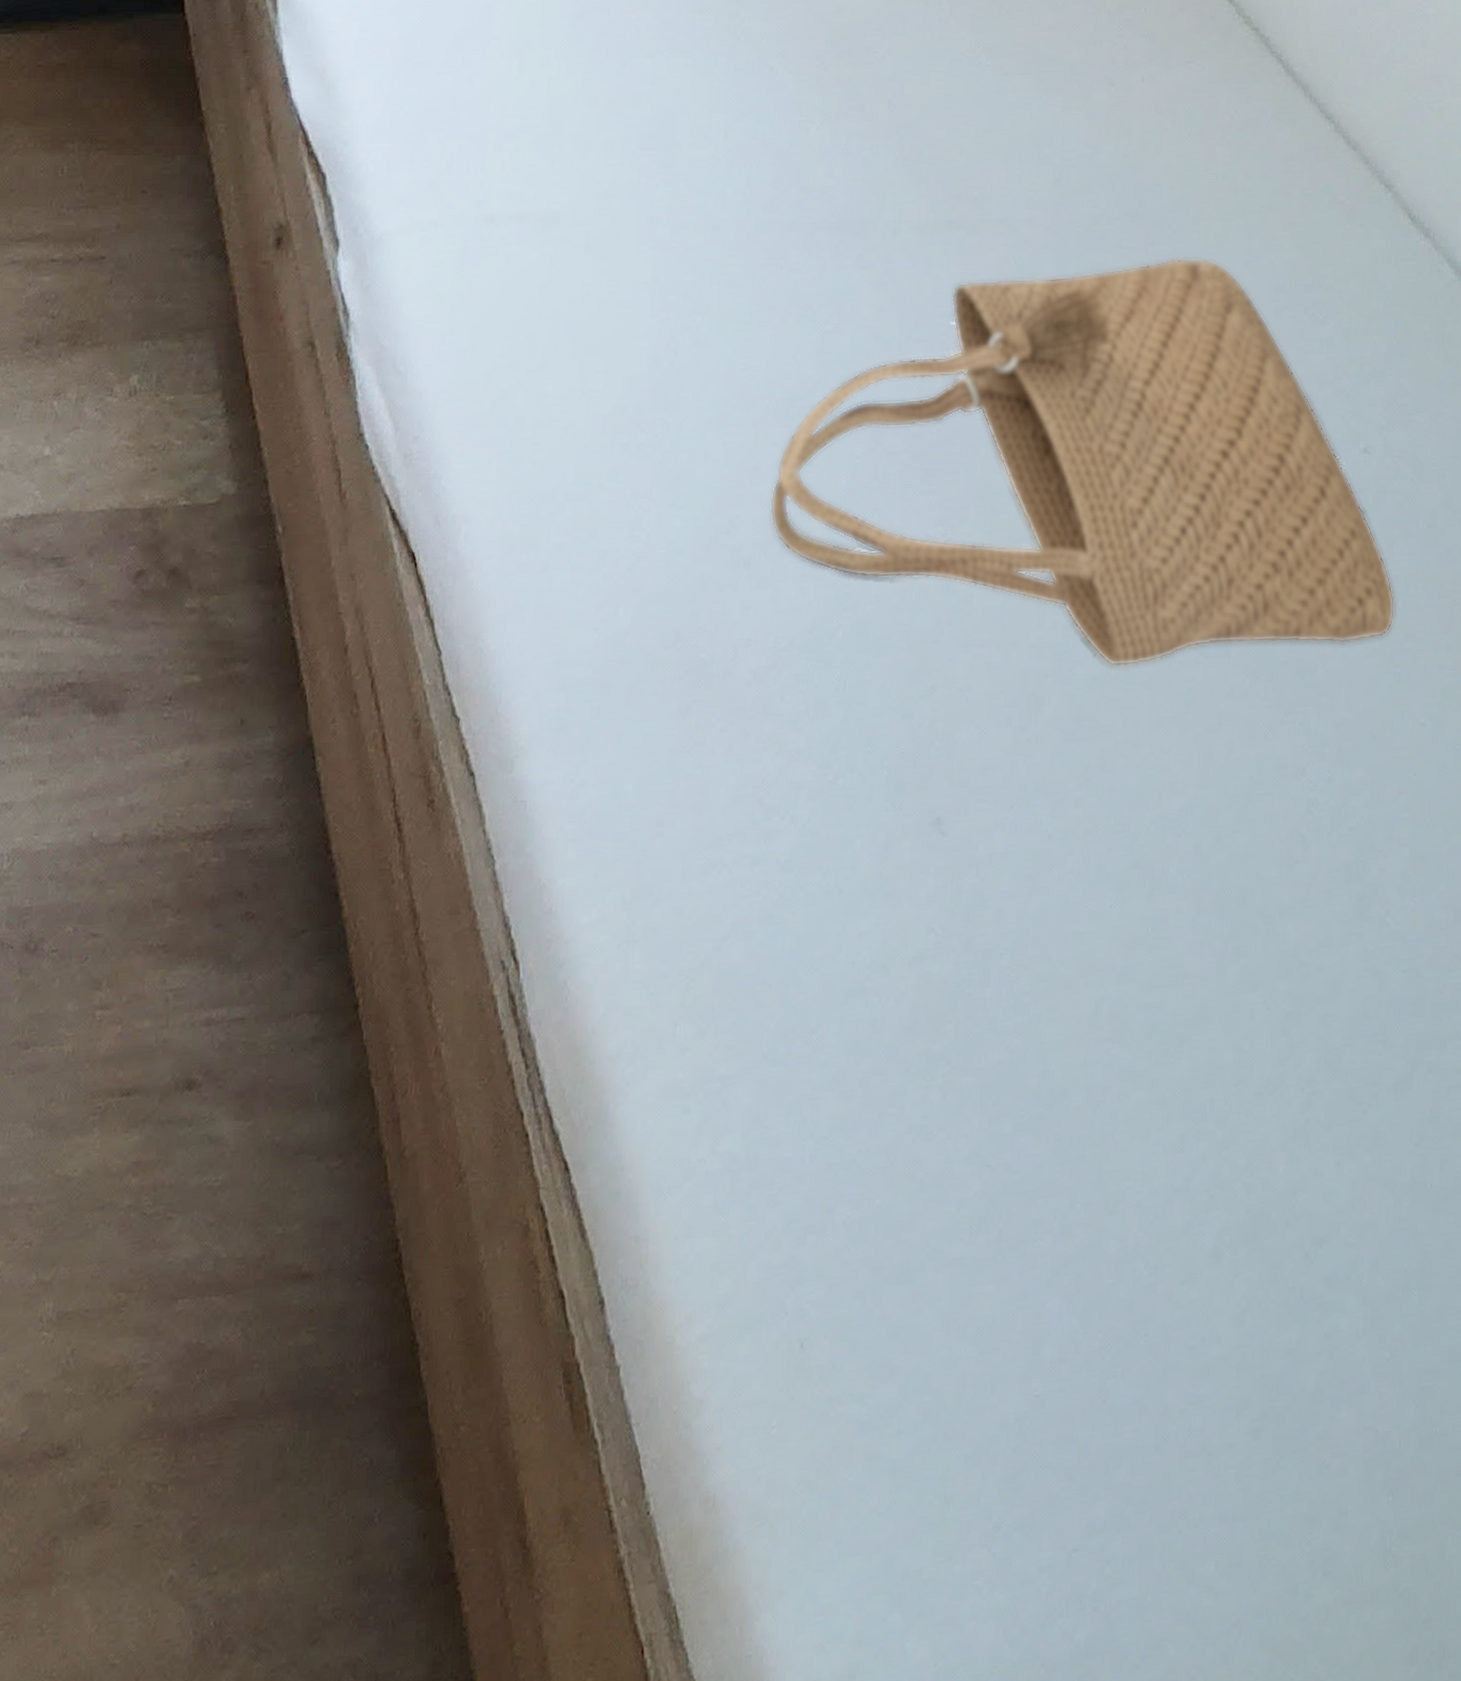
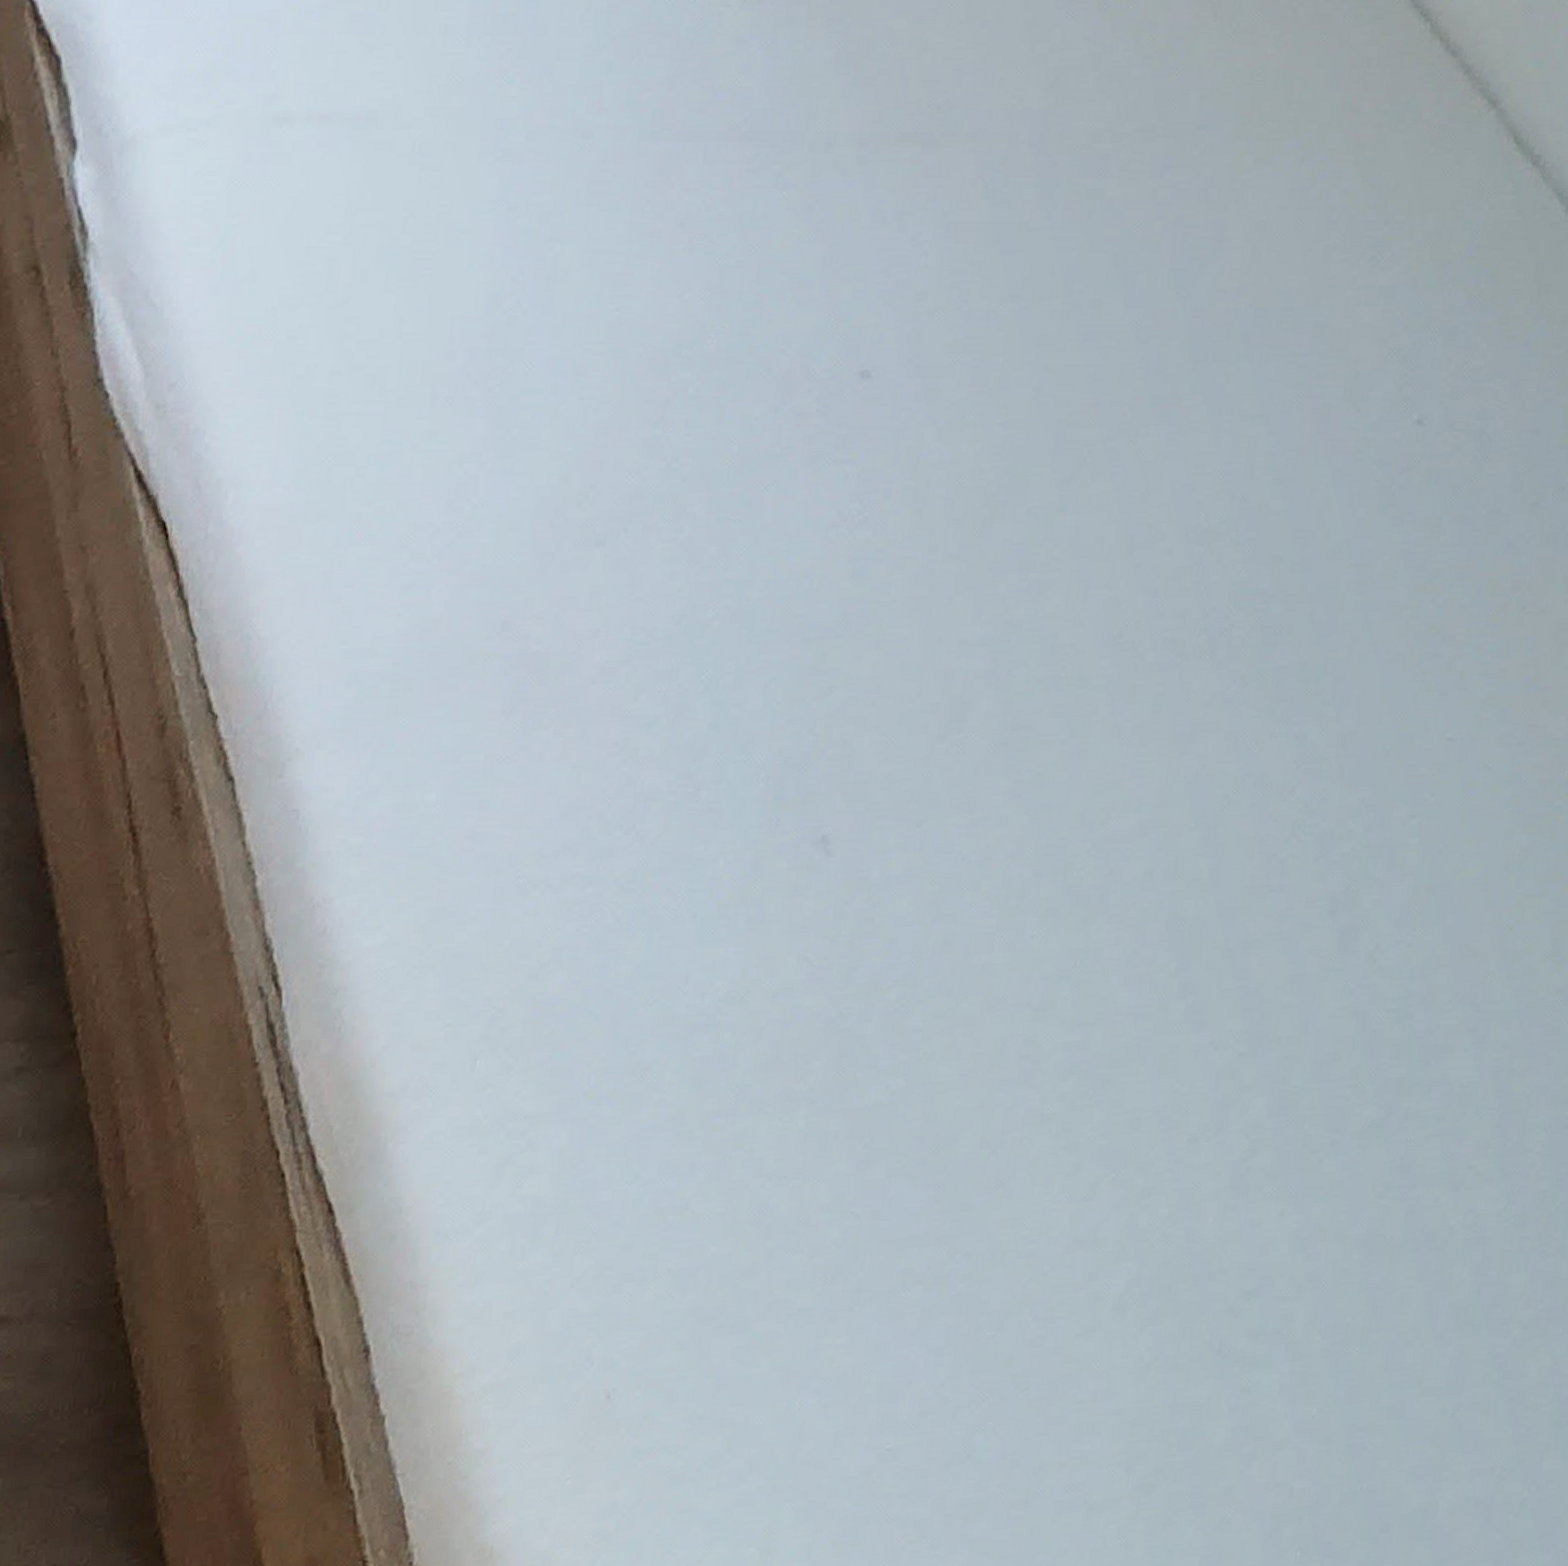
tote bag: present [769,257,1395,667] -> none [634,184,1435,669]

